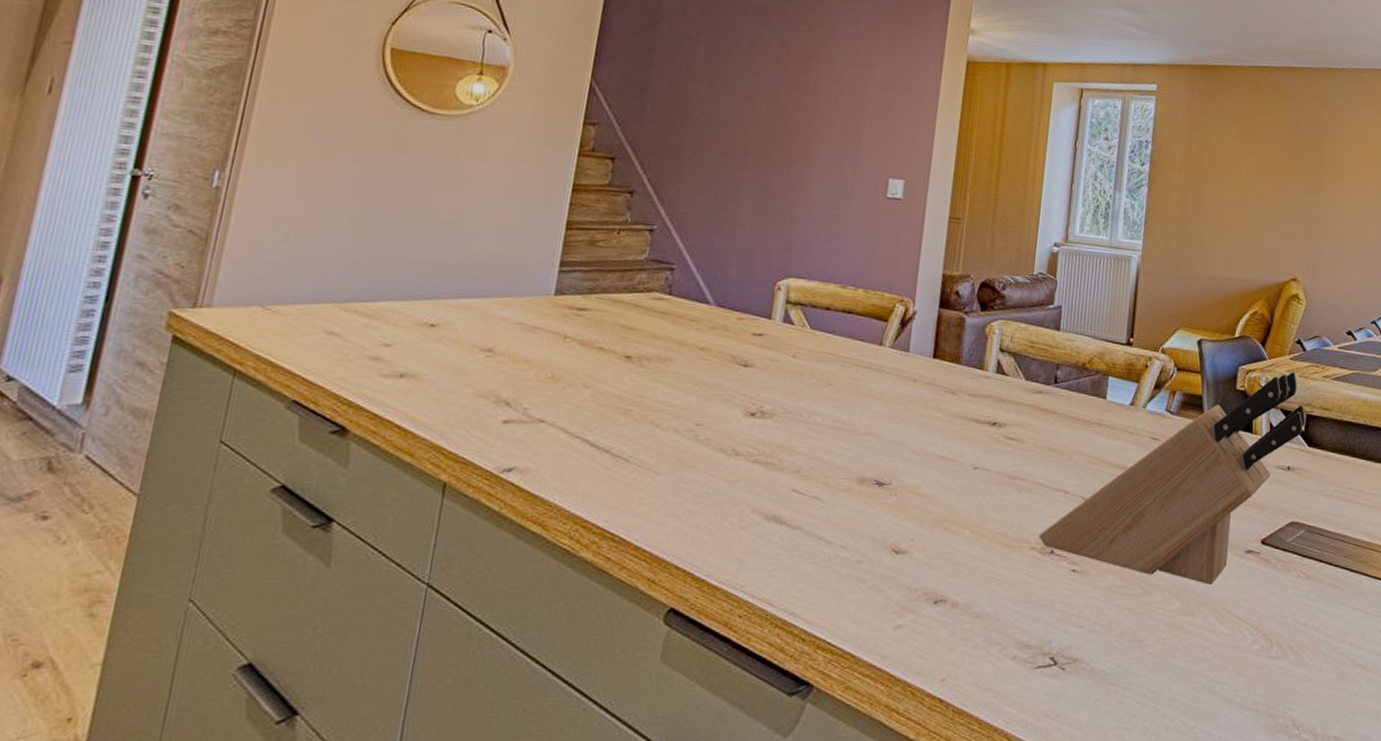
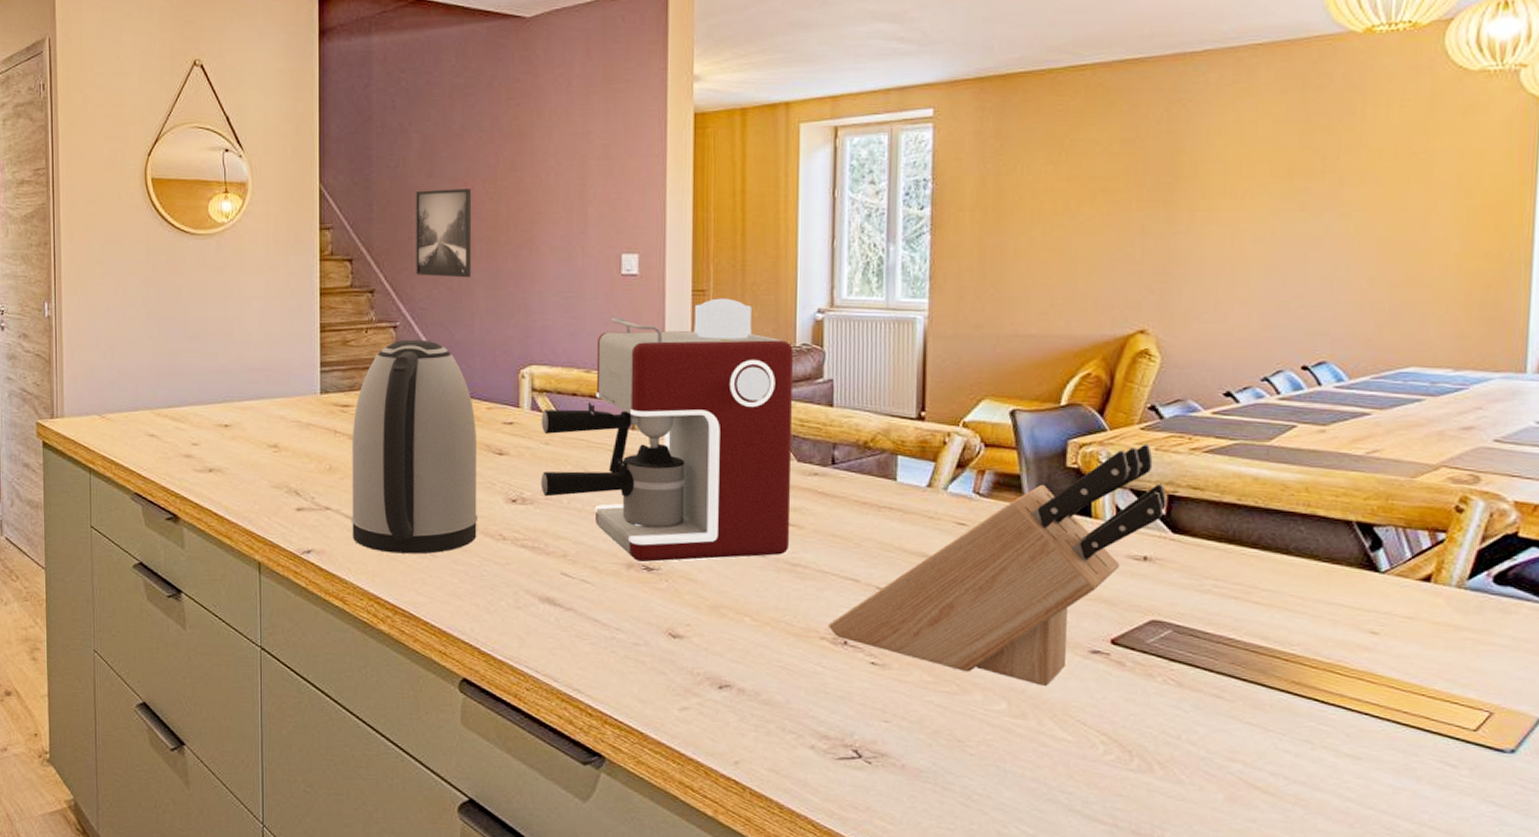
kettle: none [565,243,724,472] -> present [350,339,479,554]
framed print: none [682,97,752,188] -> present [416,189,472,278]
coffee maker: none [782,226,1031,478] -> present [540,298,793,563]

